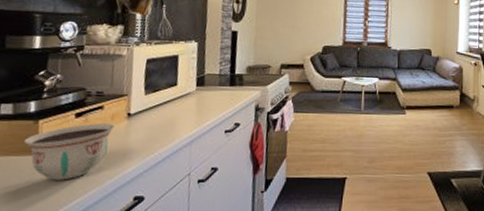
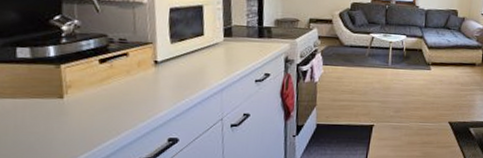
bowl: present [23,123,116,180] -> none [47,69,143,122]

